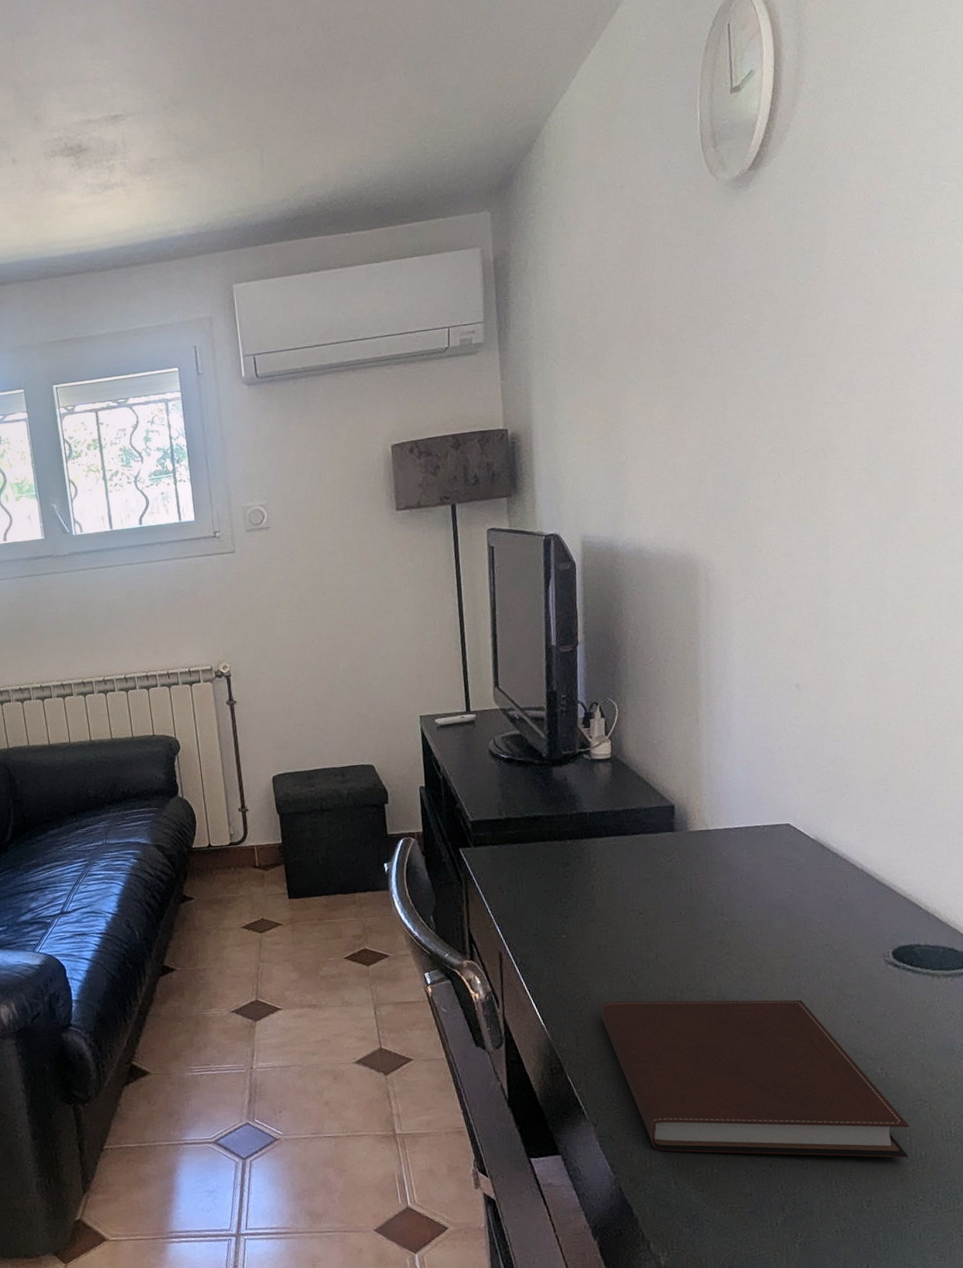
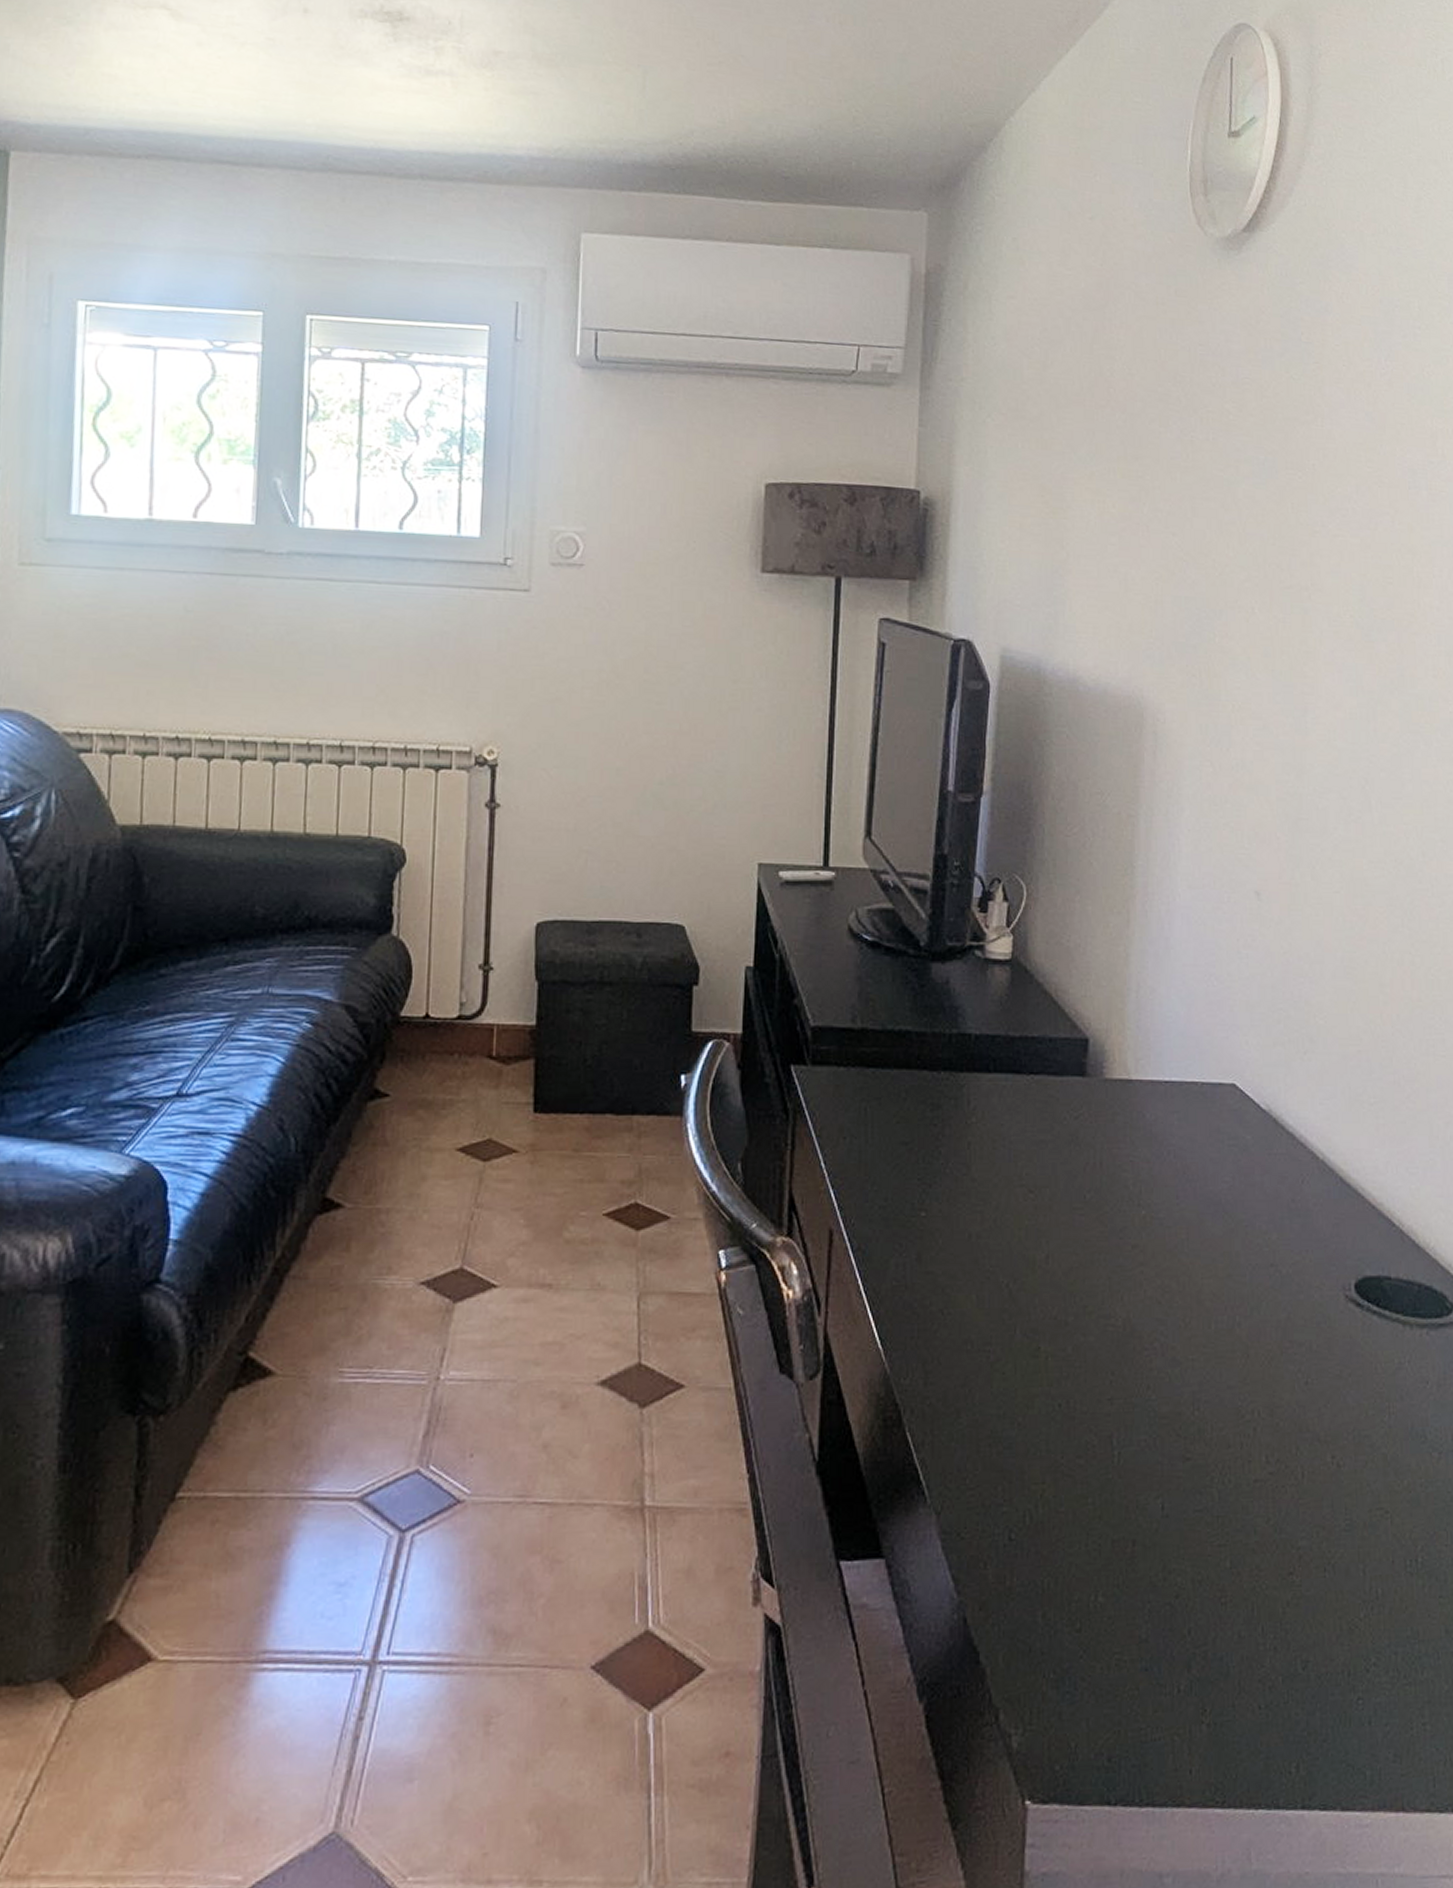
notebook: present [601,999,910,1158] -> none [963,1321,1365,1597]

